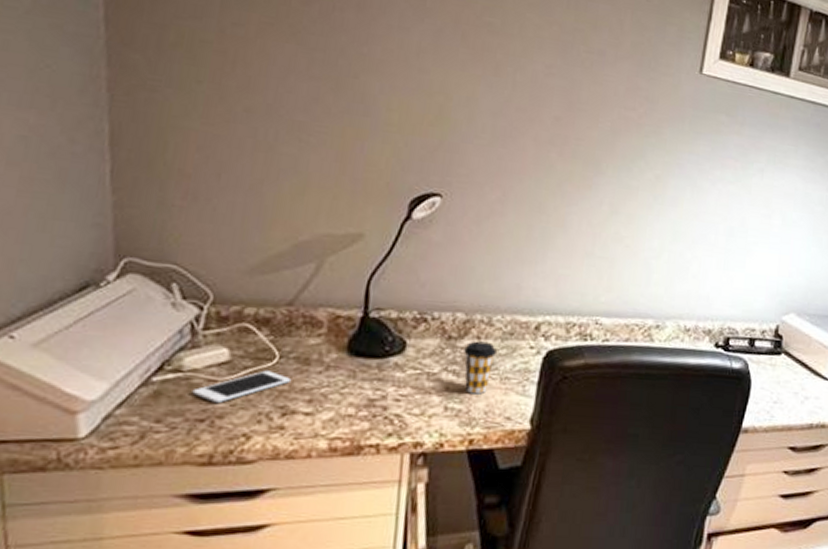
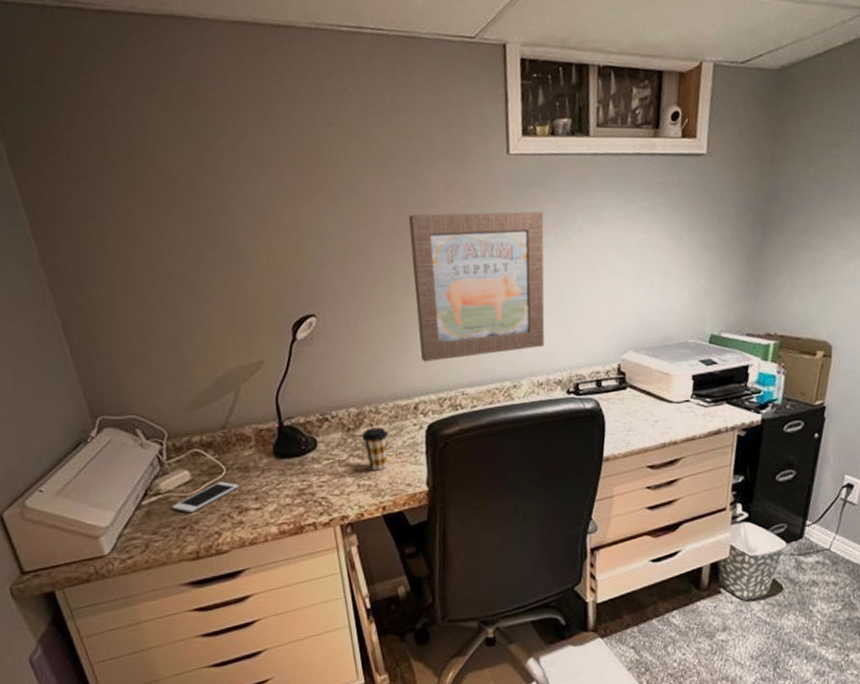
wall art: none [557,110,727,289] -> present [408,211,545,362]

